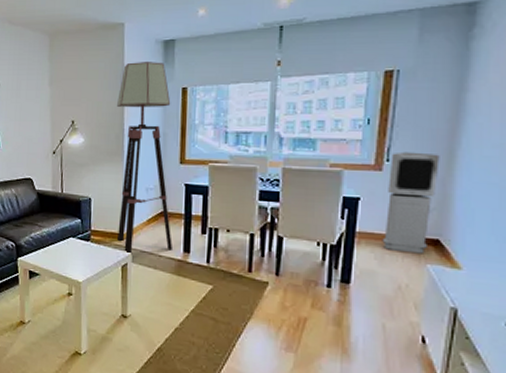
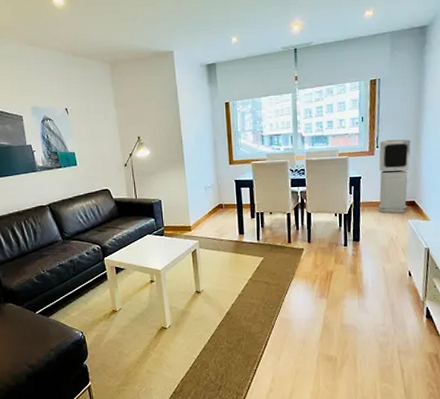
floor lamp: present [117,62,173,256] -> none [174,82,230,243]

